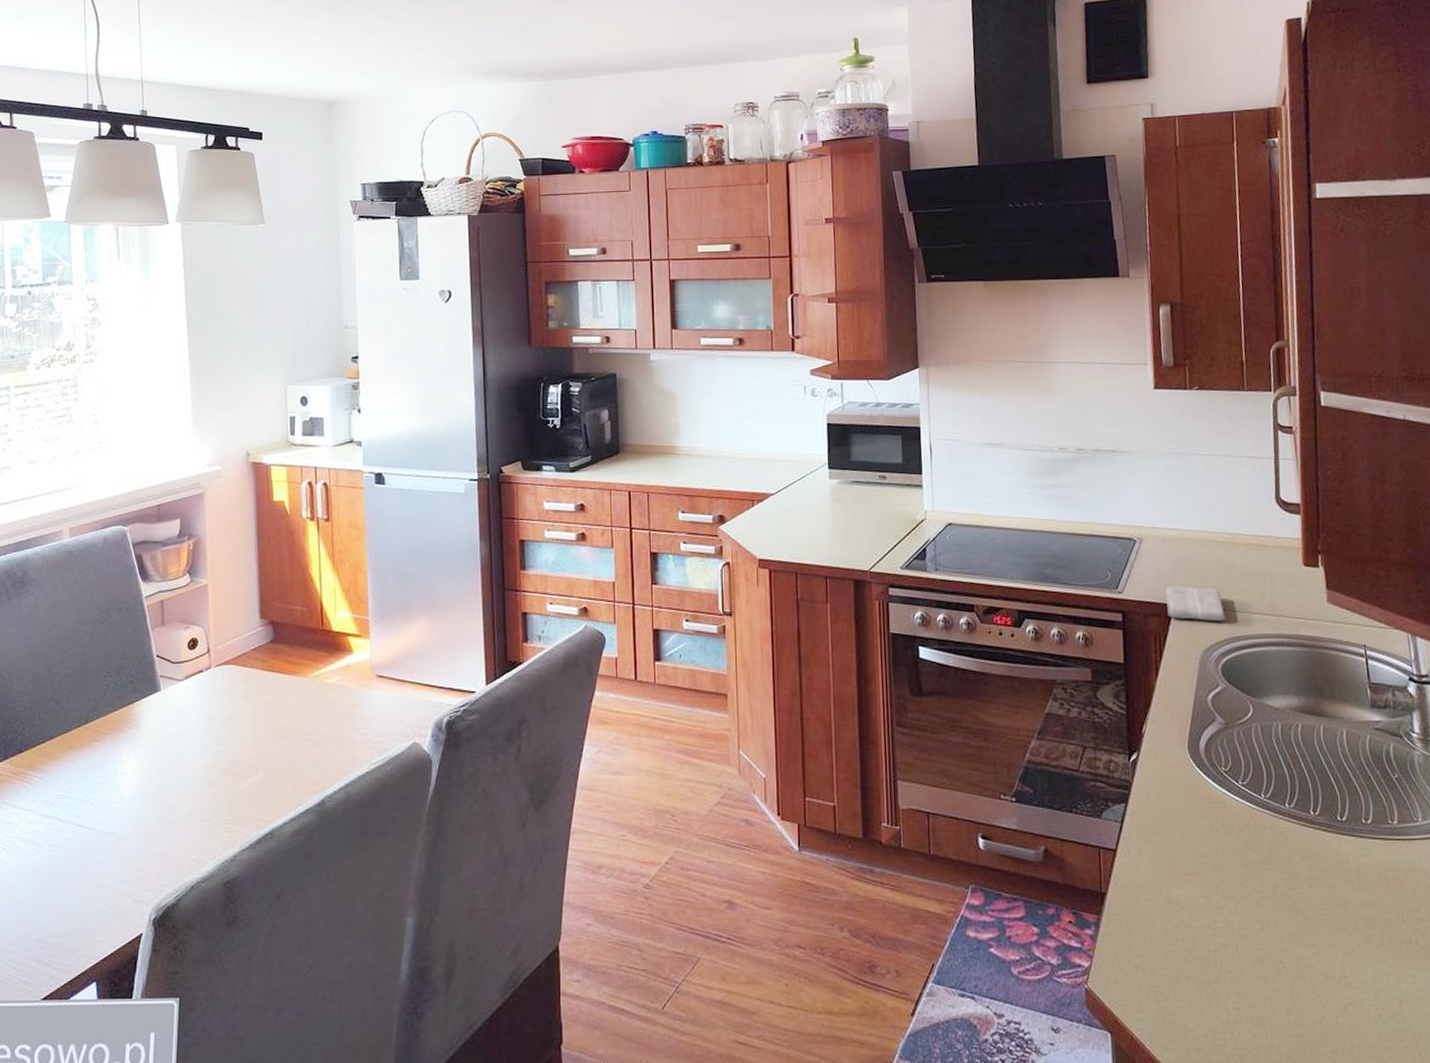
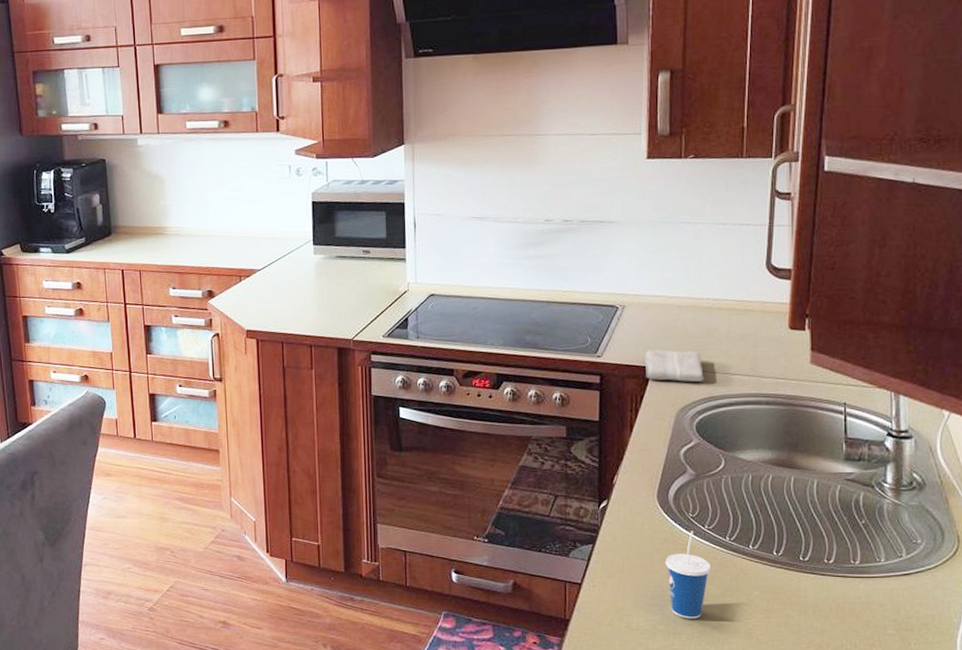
cup: none [1201,787,1250,891] -> present [665,531,712,619]

